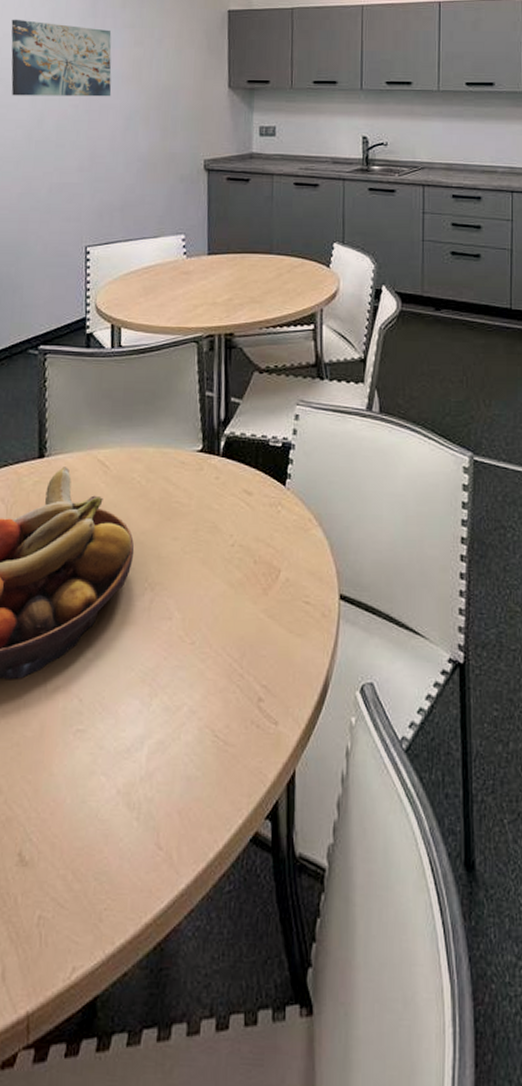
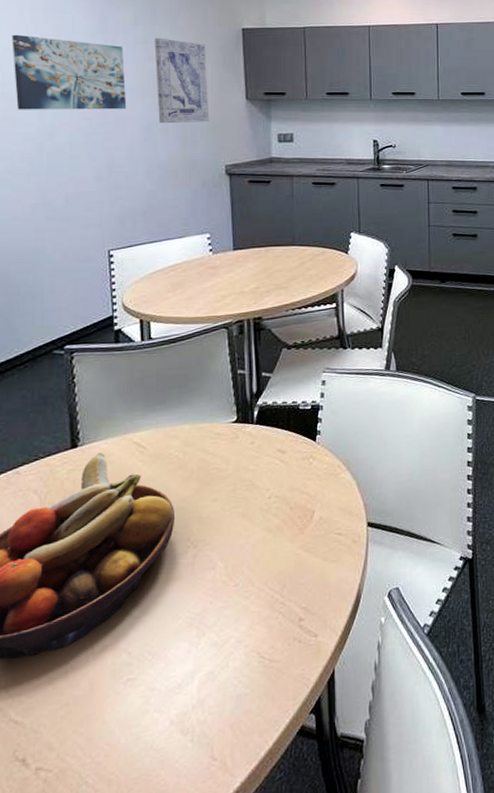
wall art: none [140,21,191,113] -> present [154,38,209,124]

